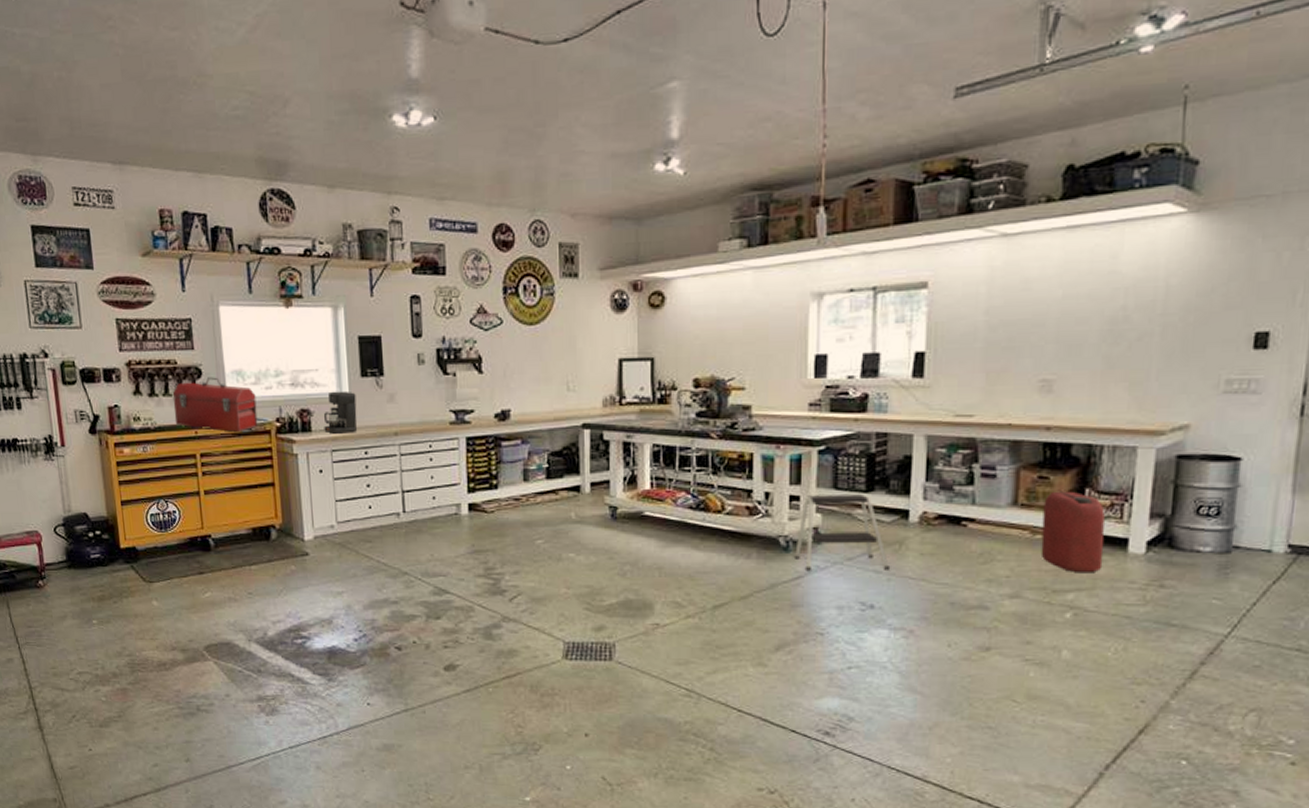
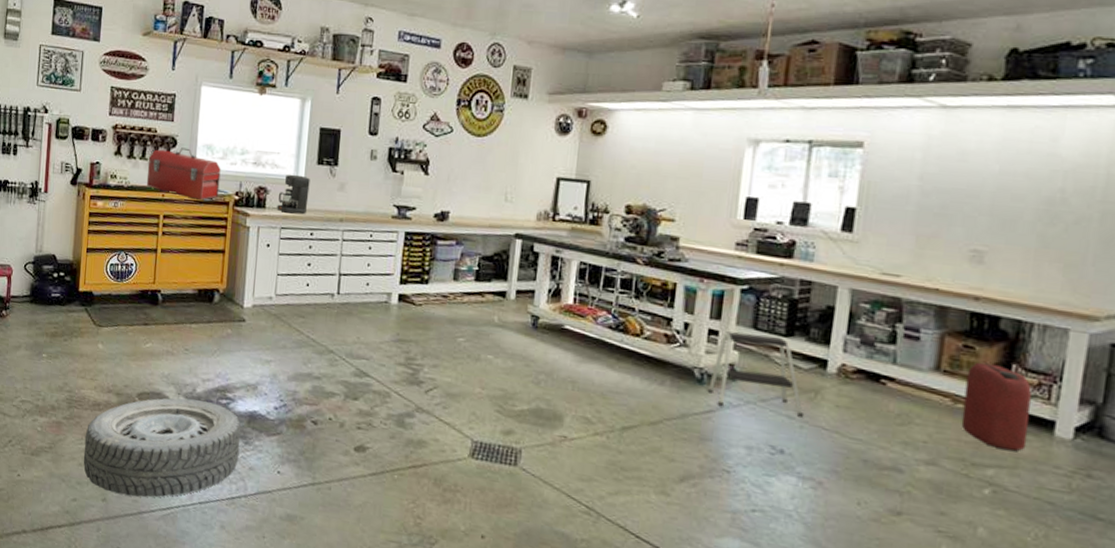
car tire: none [155,644,324,752] -> present [83,398,241,498]

